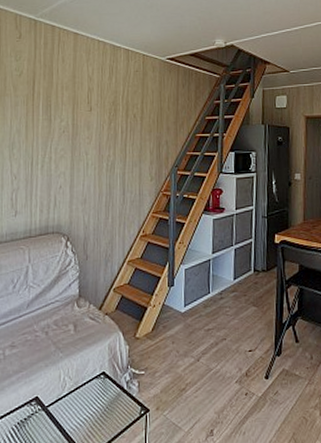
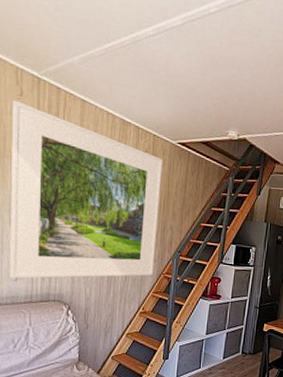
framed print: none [9,43,154,214] -> present [9,100,162,279]

